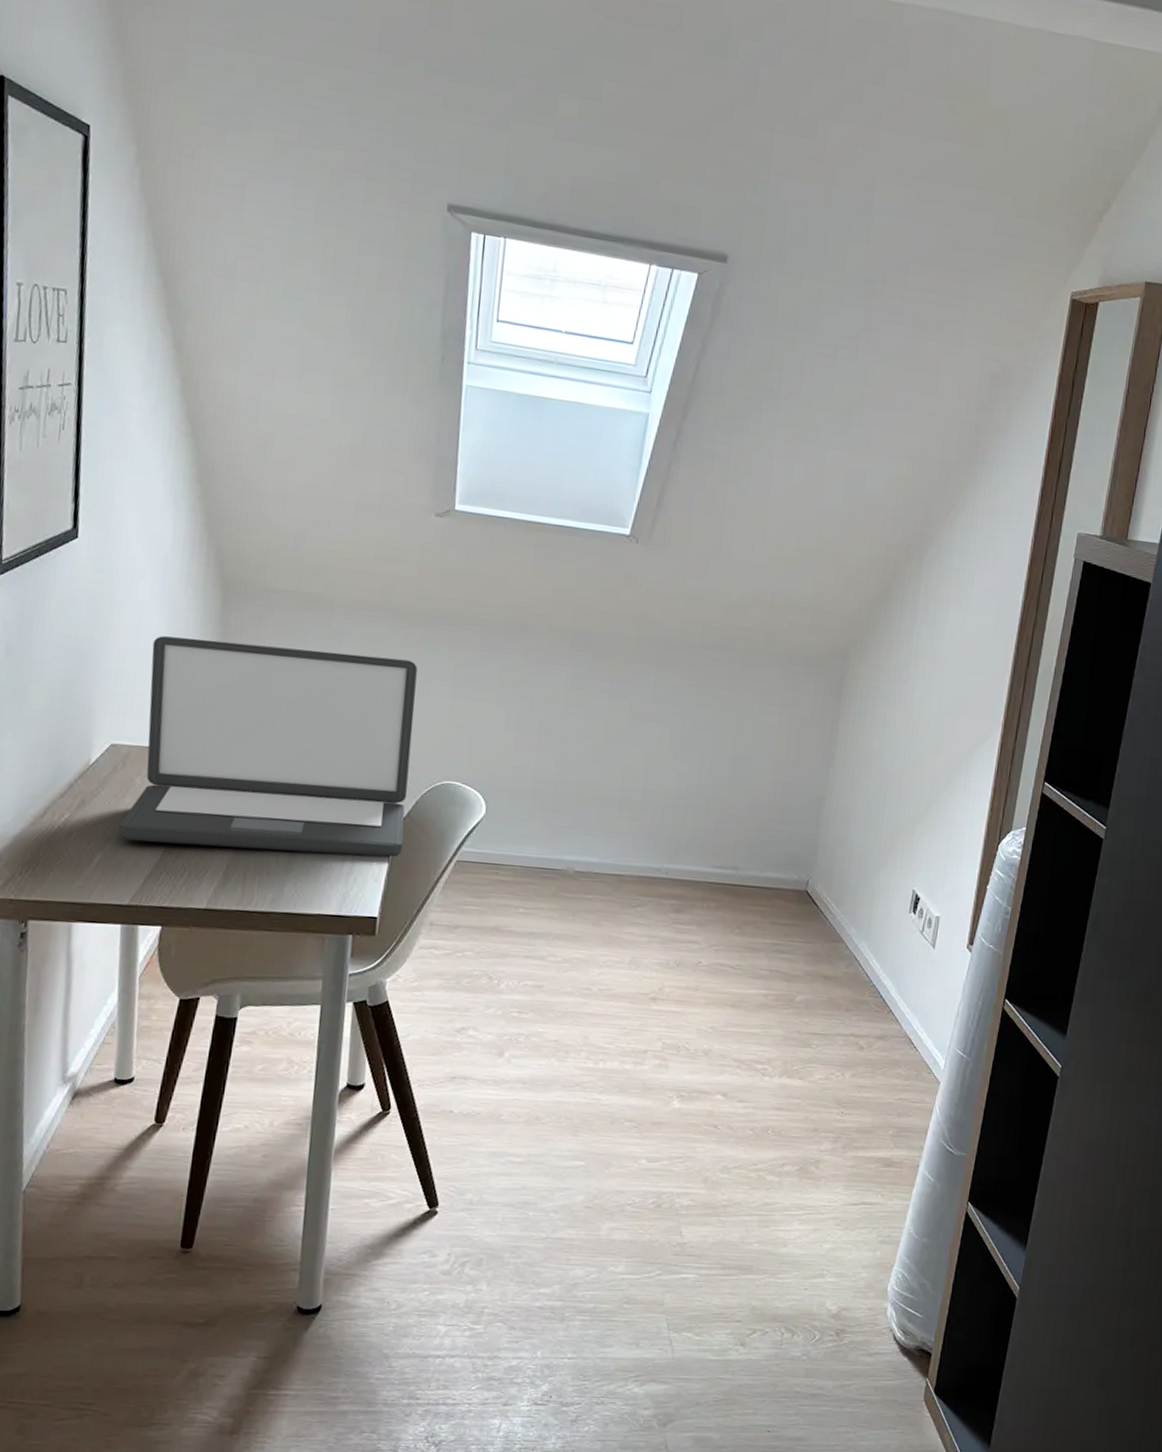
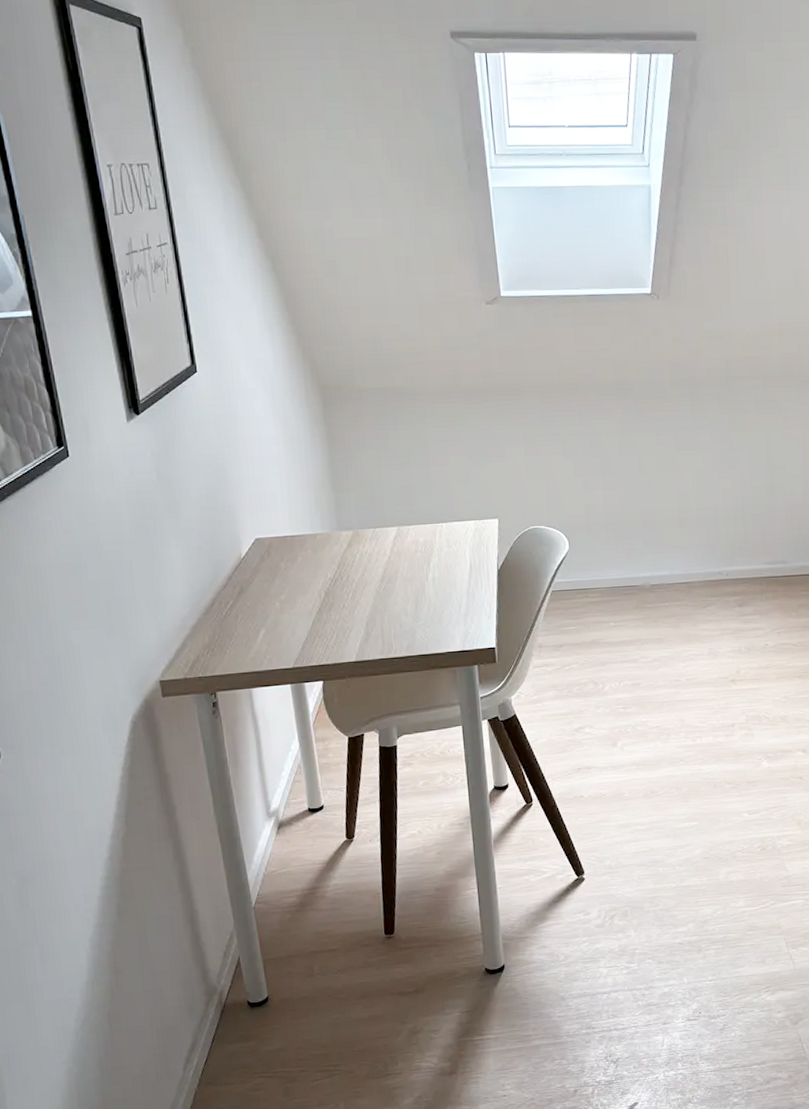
laptop: present [118,636,418,857] -> none [273,430,506,616]

